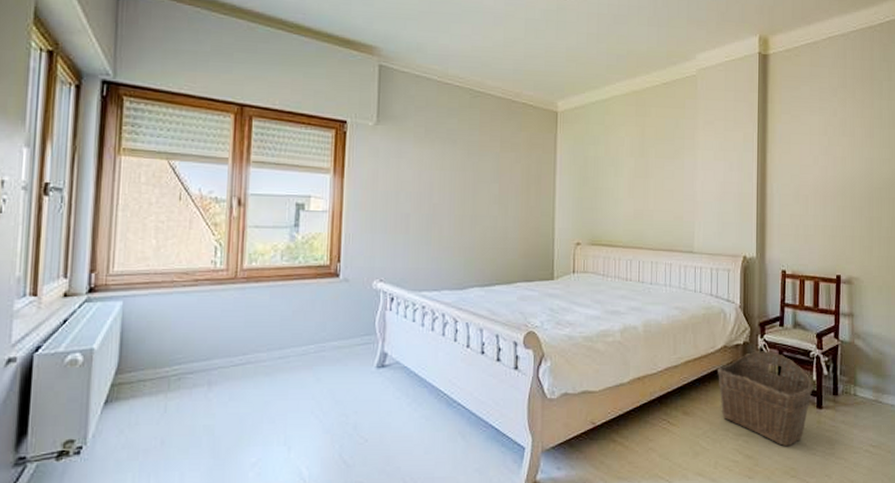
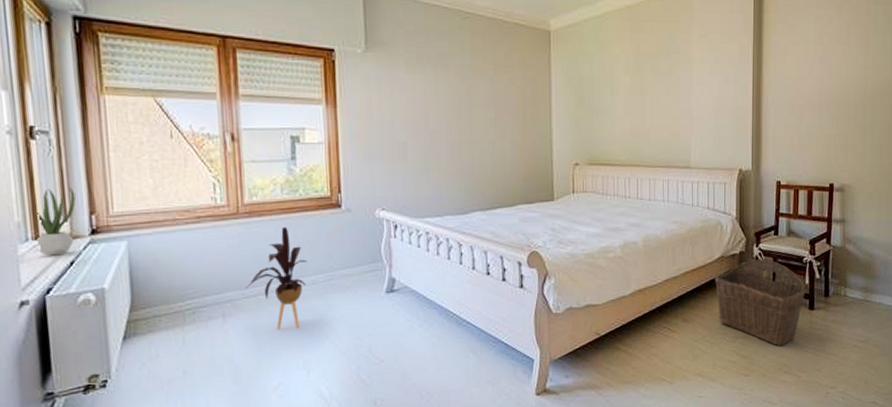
potted plant: none [32,244,79,313] -> present [36,187,76,256]
house plant: none [234,293,300,402] -> present [244,226,308,330]

